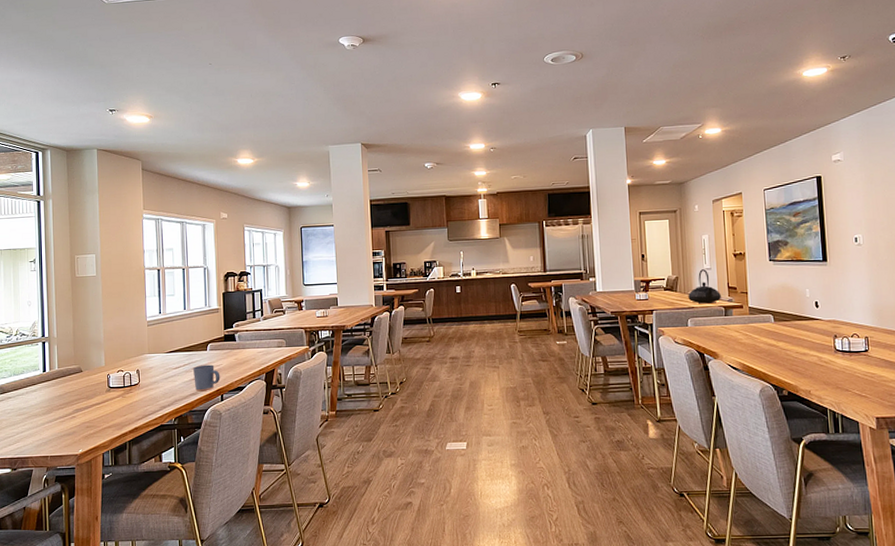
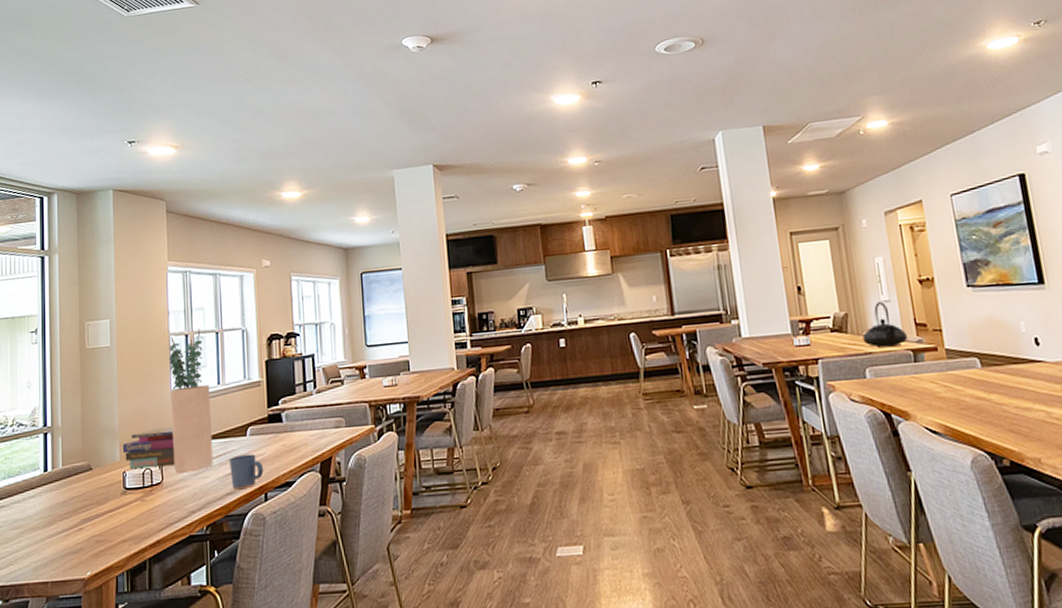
books: none [106,341,149,373] -> present [122,427,175,470]
vase: none [144,265,180,377] -> present [169,328,213,473]

